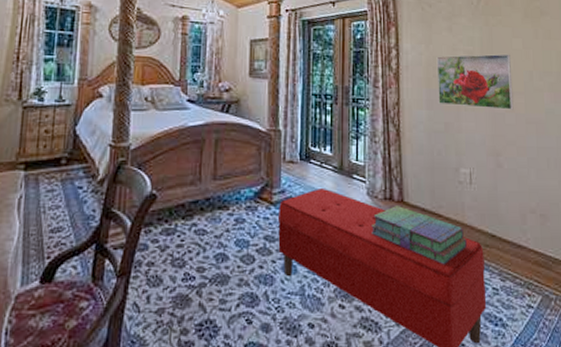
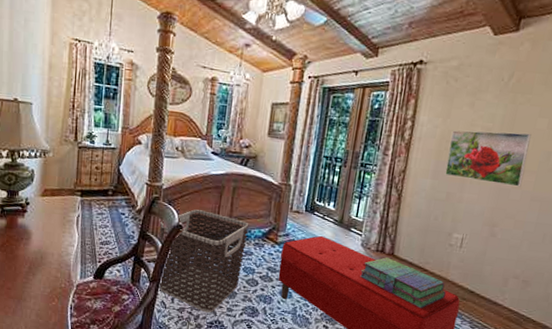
clothes hamper: none [127,172,238,310] -> present [159,209,249,313]

